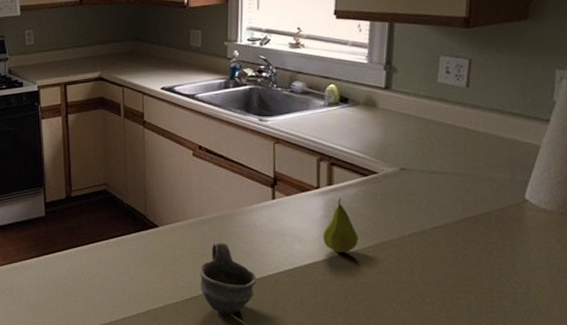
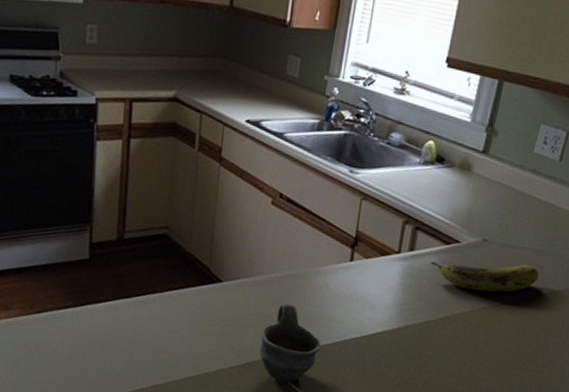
fruit: present [322,198,358,253] -> none [395,265,431,323]
fruit: none [351,189,468,217] -> present [430,261,539,293]

